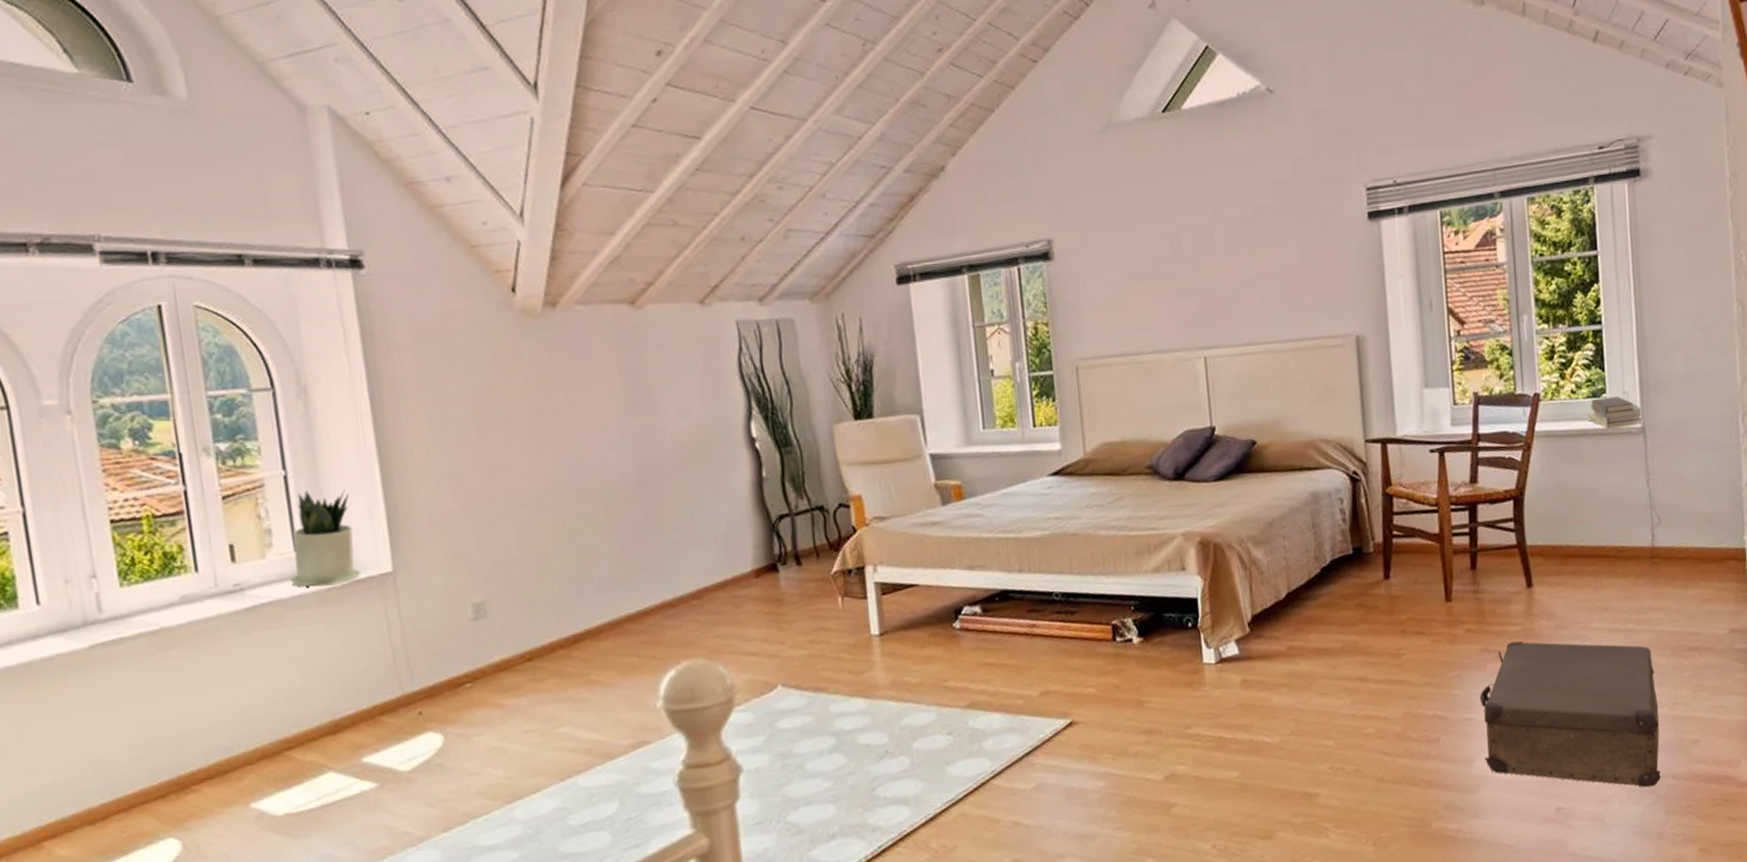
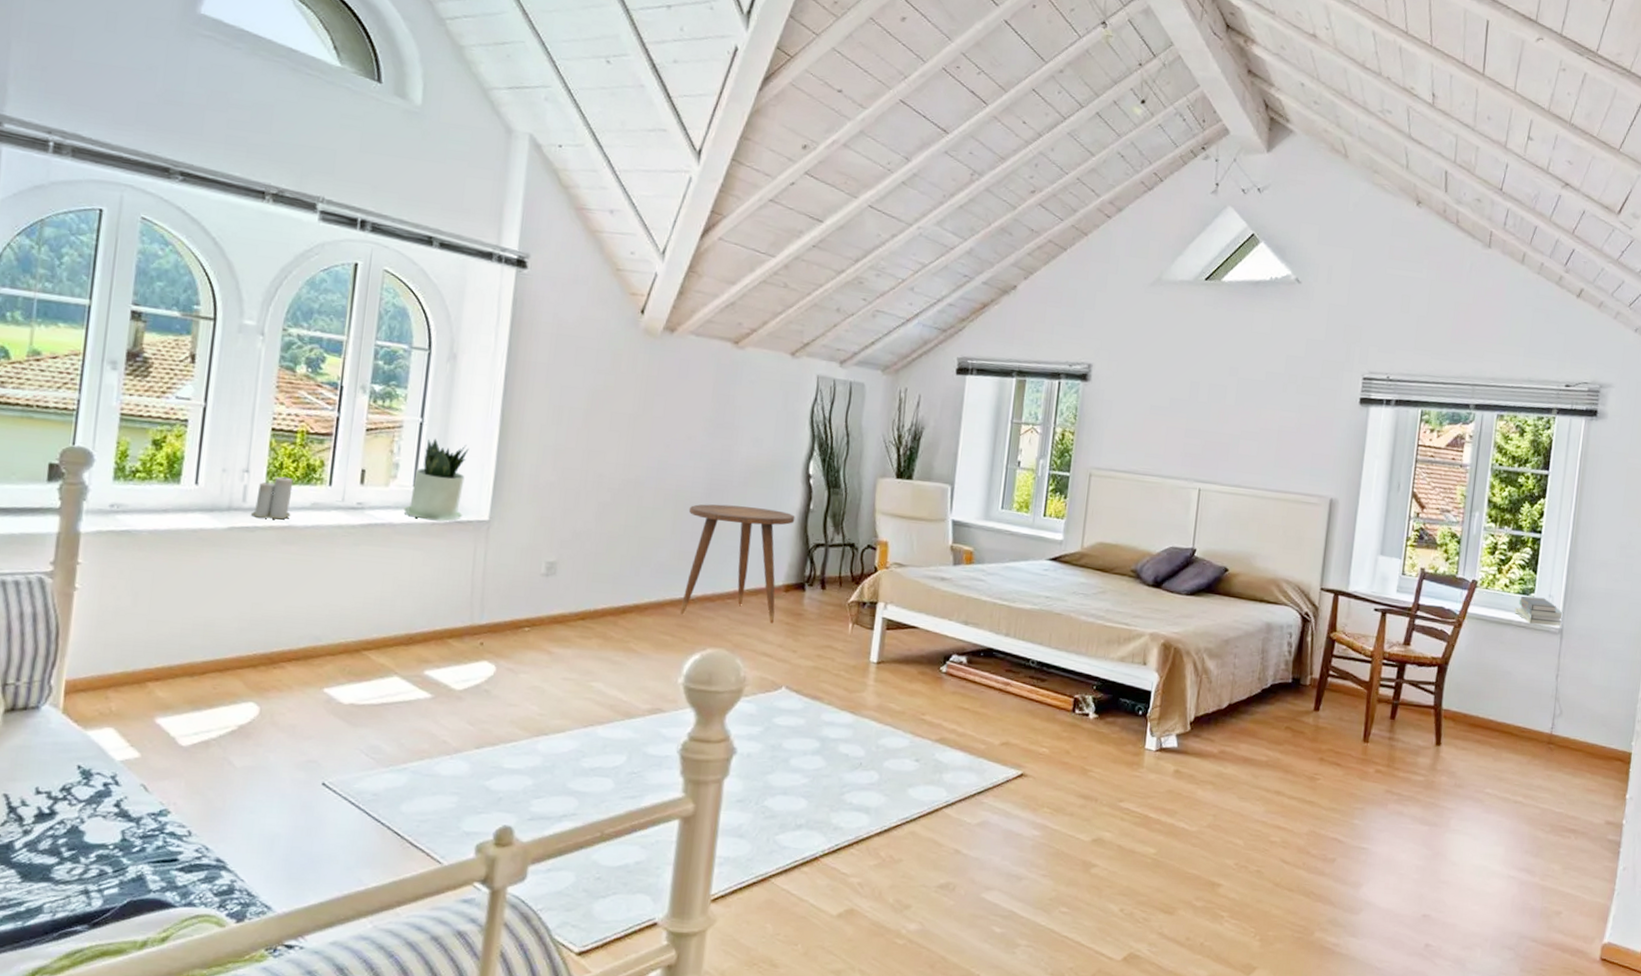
candle: none [111,570,160,627] -> present [250,474,294,520]
side table: none [622,486,752,630] -> present [681,504,795,623]
suitcase: present [1479,640,1661,788] -> none [1371,789,1534,945]

